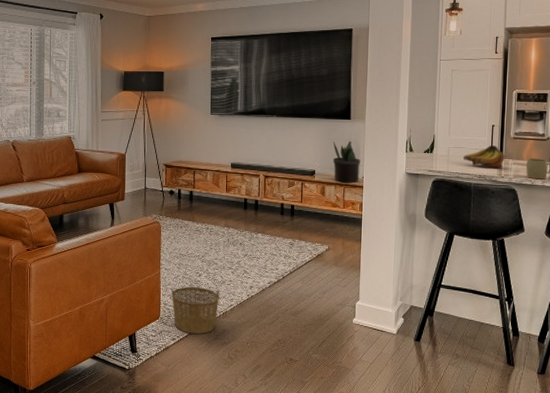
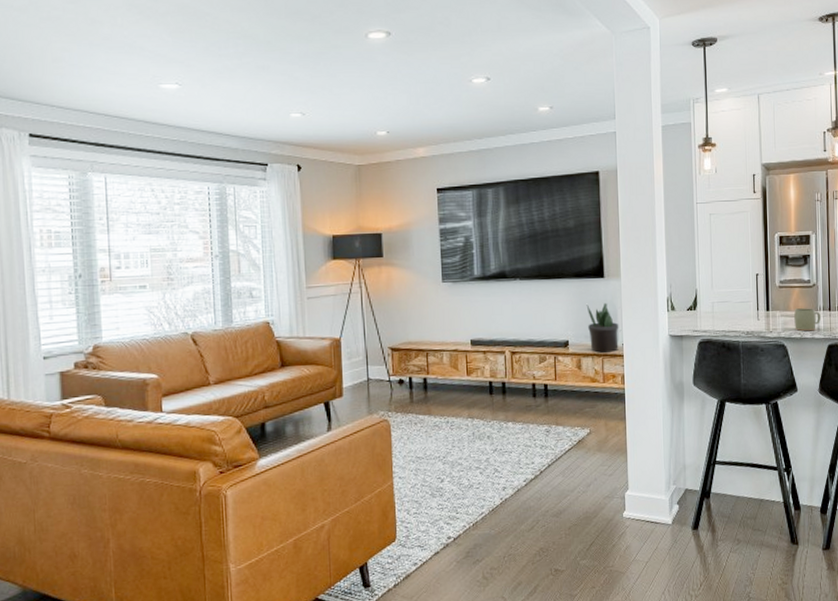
basket: present [171,287,220,335] -> none [409,495,468,555]
fruit: present [463,145,505,169] -> none [728,297,772,323]

